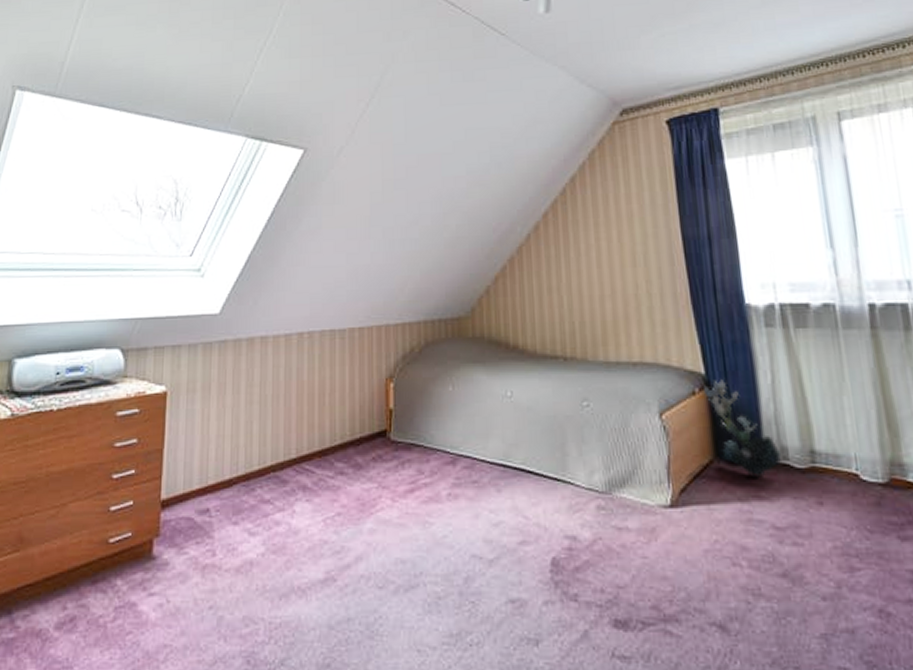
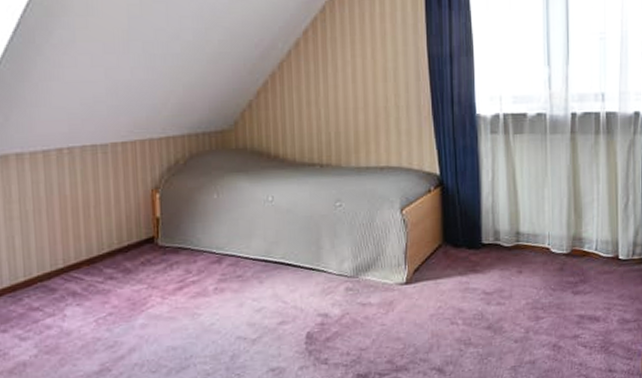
decorative plant: present [704,379,783,479] -> none [438,179,495,257]

